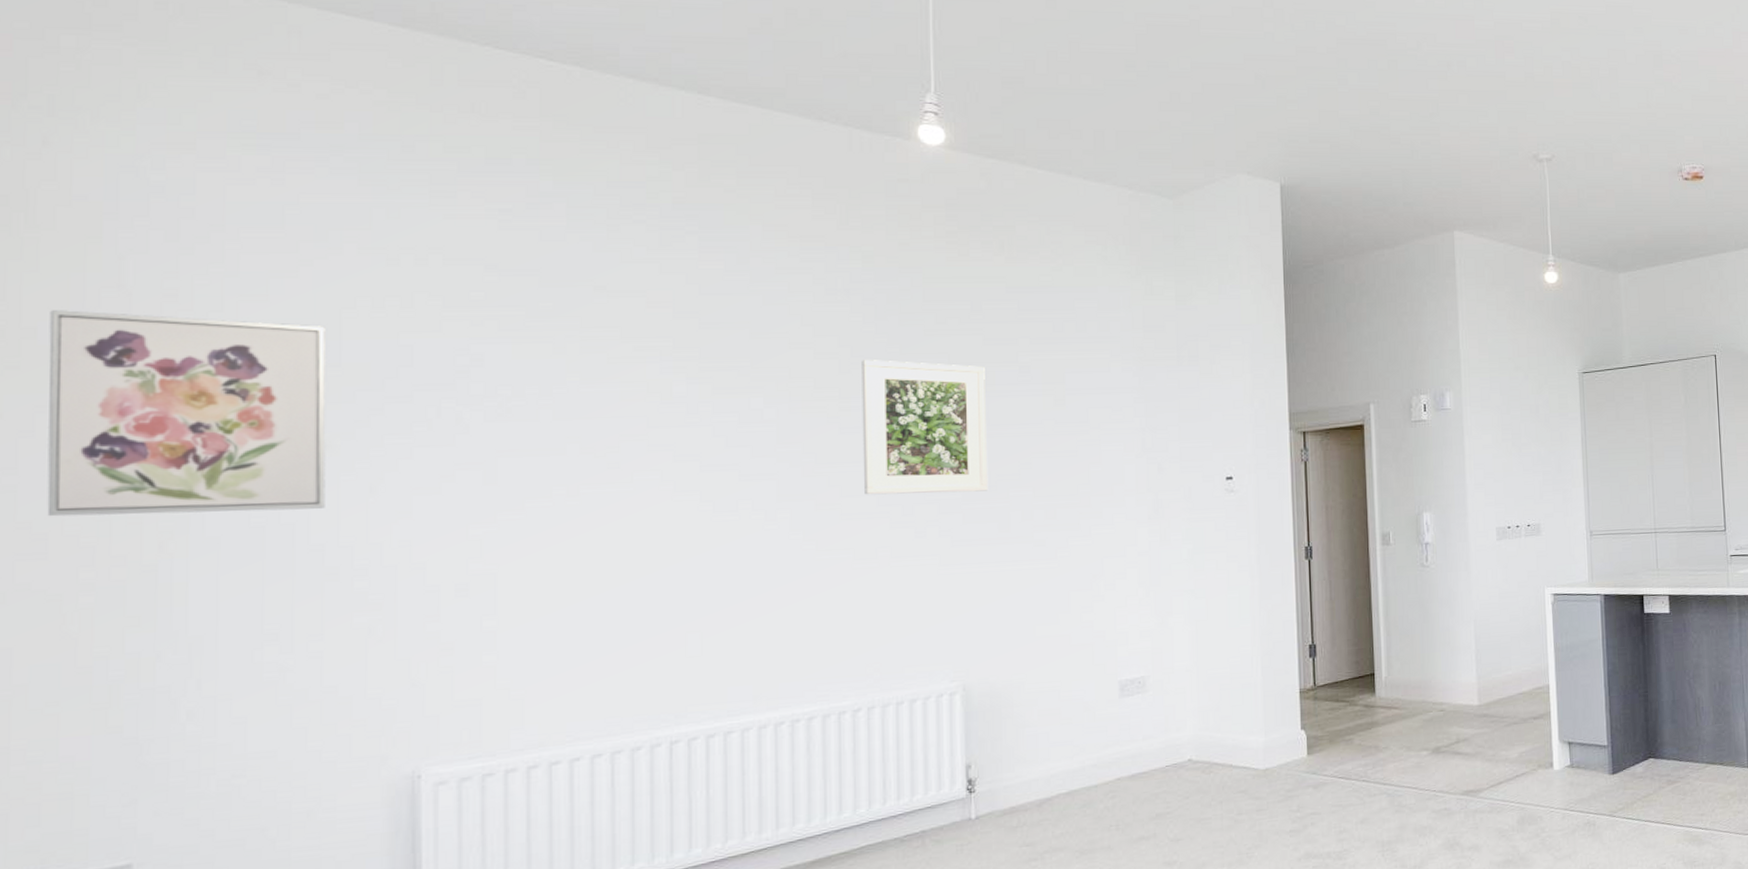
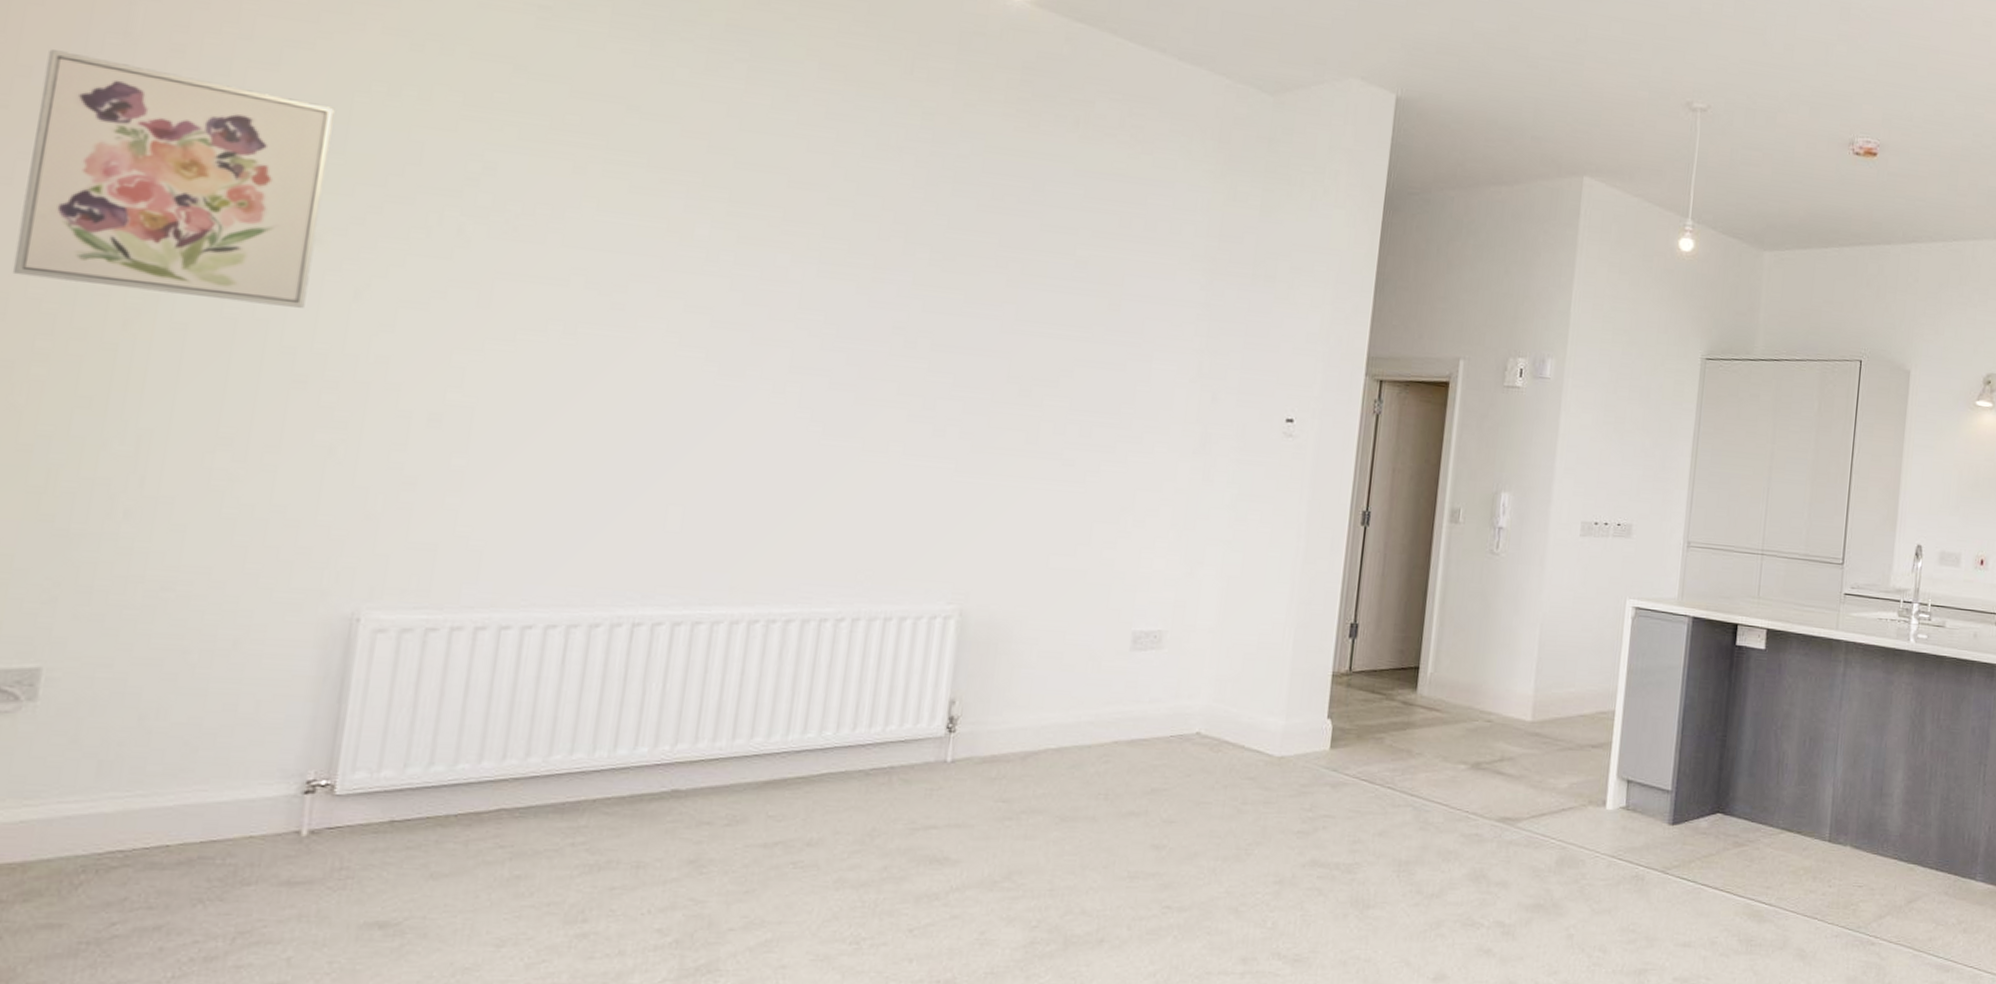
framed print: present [861,360,989,495] -> none [885,228,1038,395]

